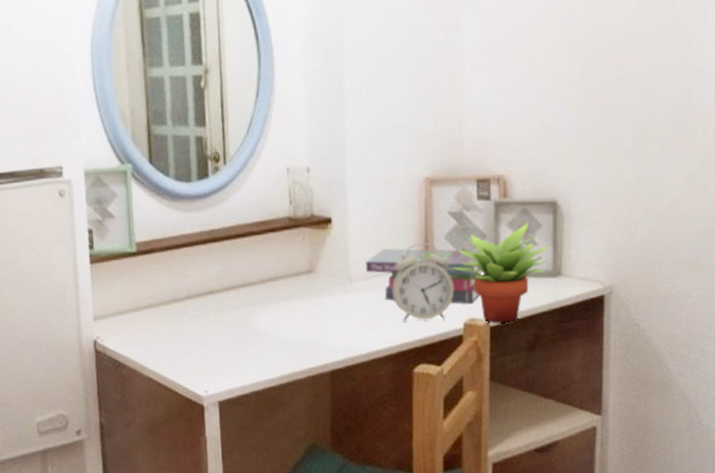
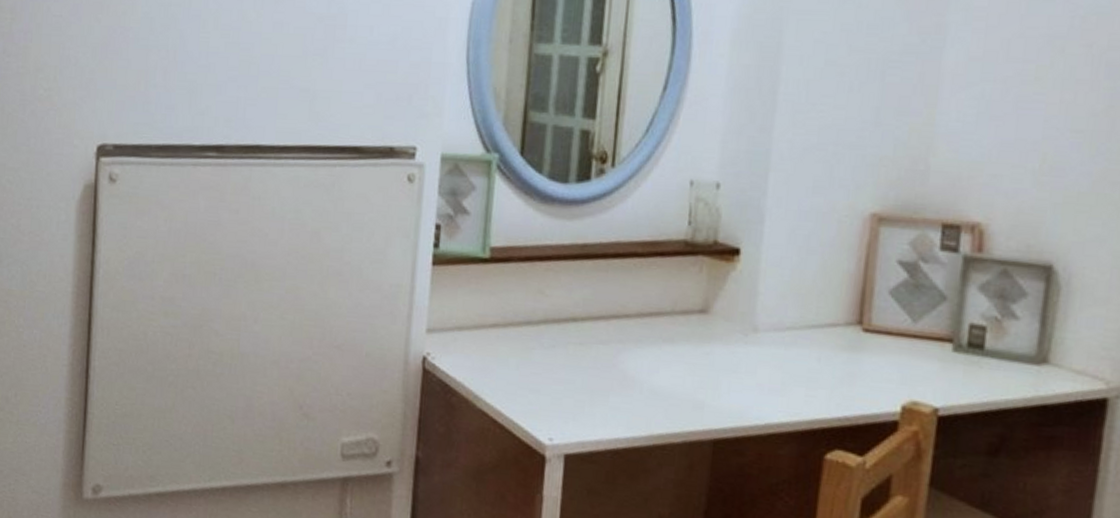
books: present [366,248,482,304] -> none [777,295,936,382]
alarm clock: present [392,242,454,322] -> none [808,294,894,398]
succulent plant: present [453,220,551,324] -> none [896,285,1038,415]

